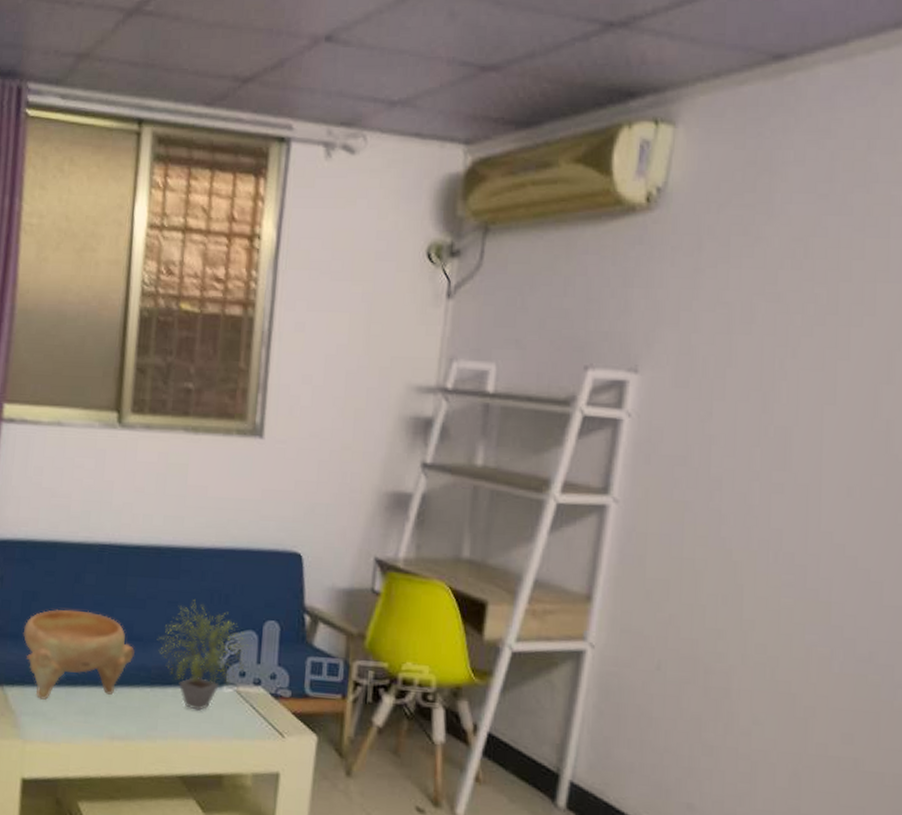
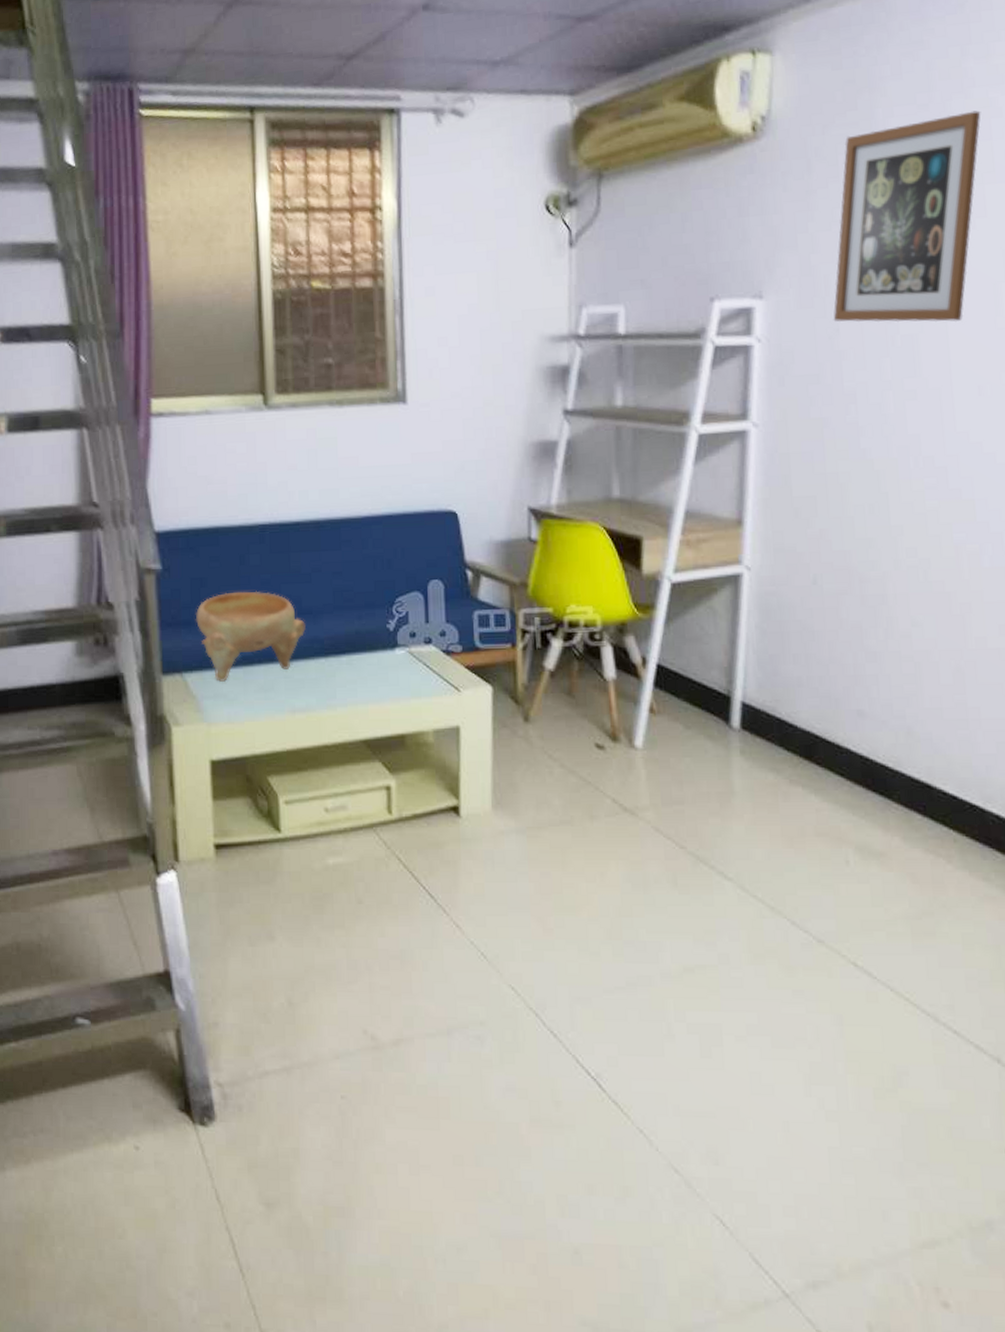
potted plant: present [157,598,252,711] -> none [326,567,419,675]
wall art: none [707,207,881,418] -> present [833,110,981,323]

